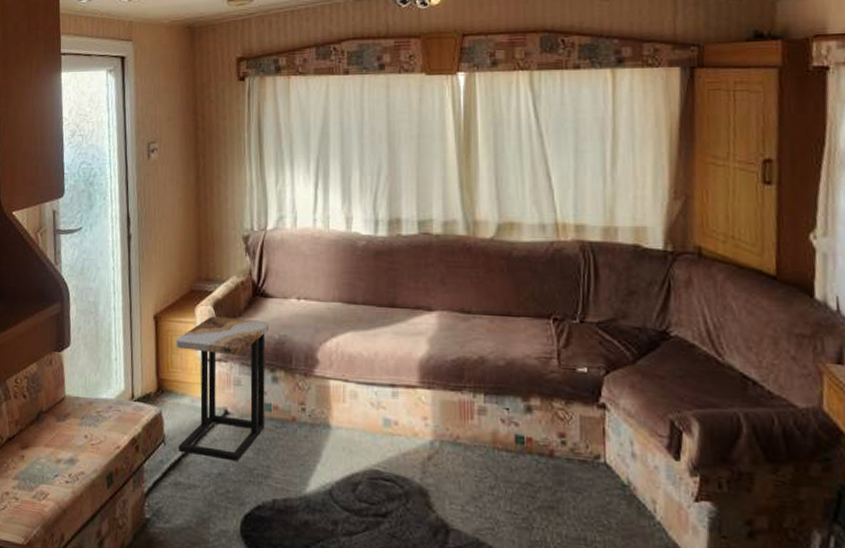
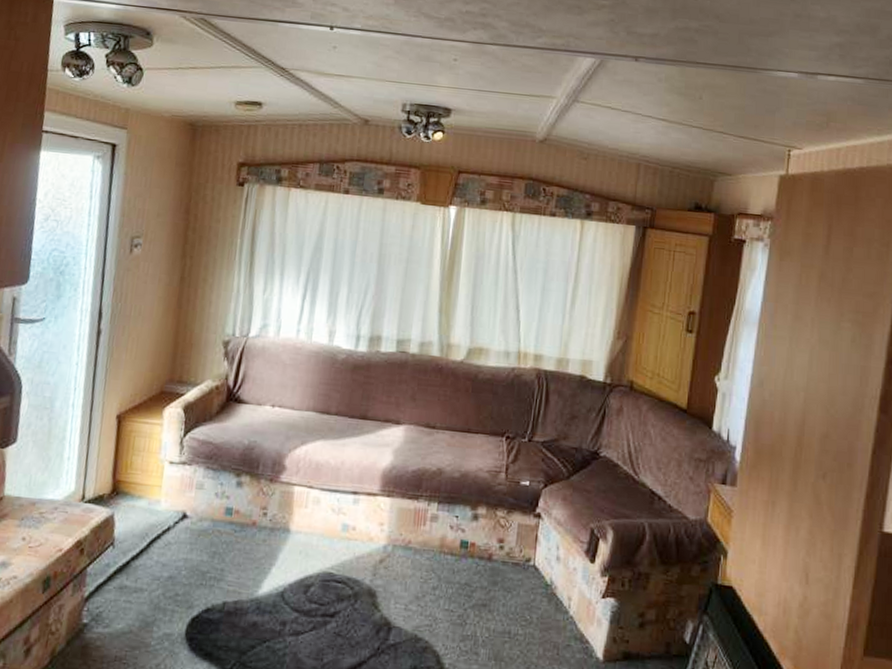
side table: present [176,316,270,463] -> none [128,419,241,566]

